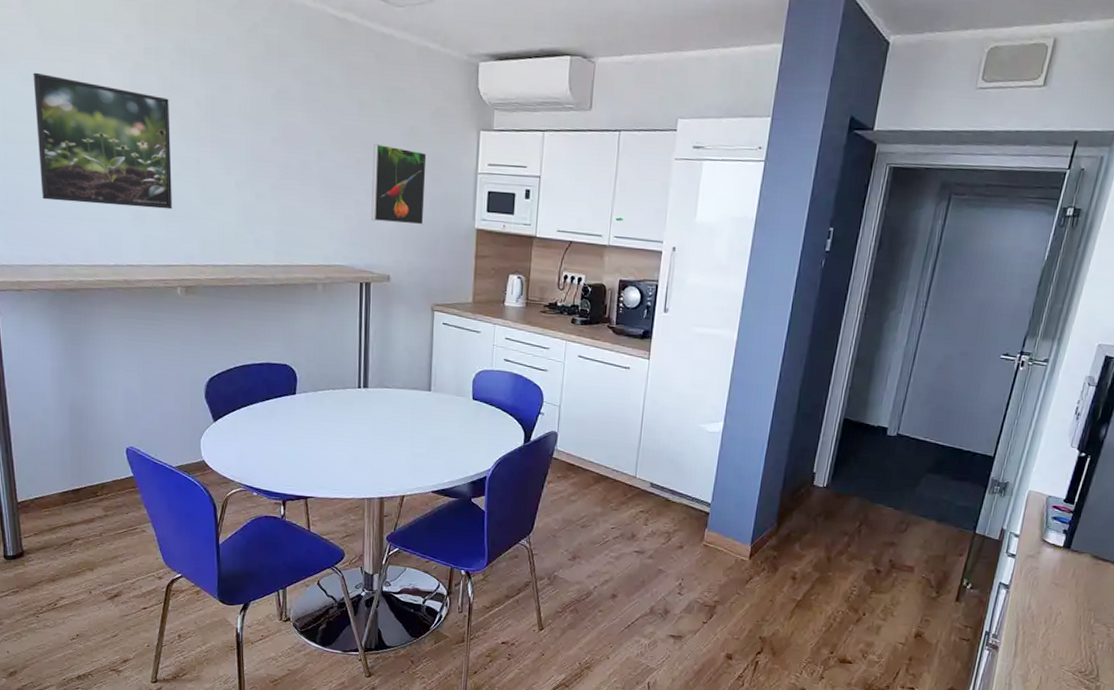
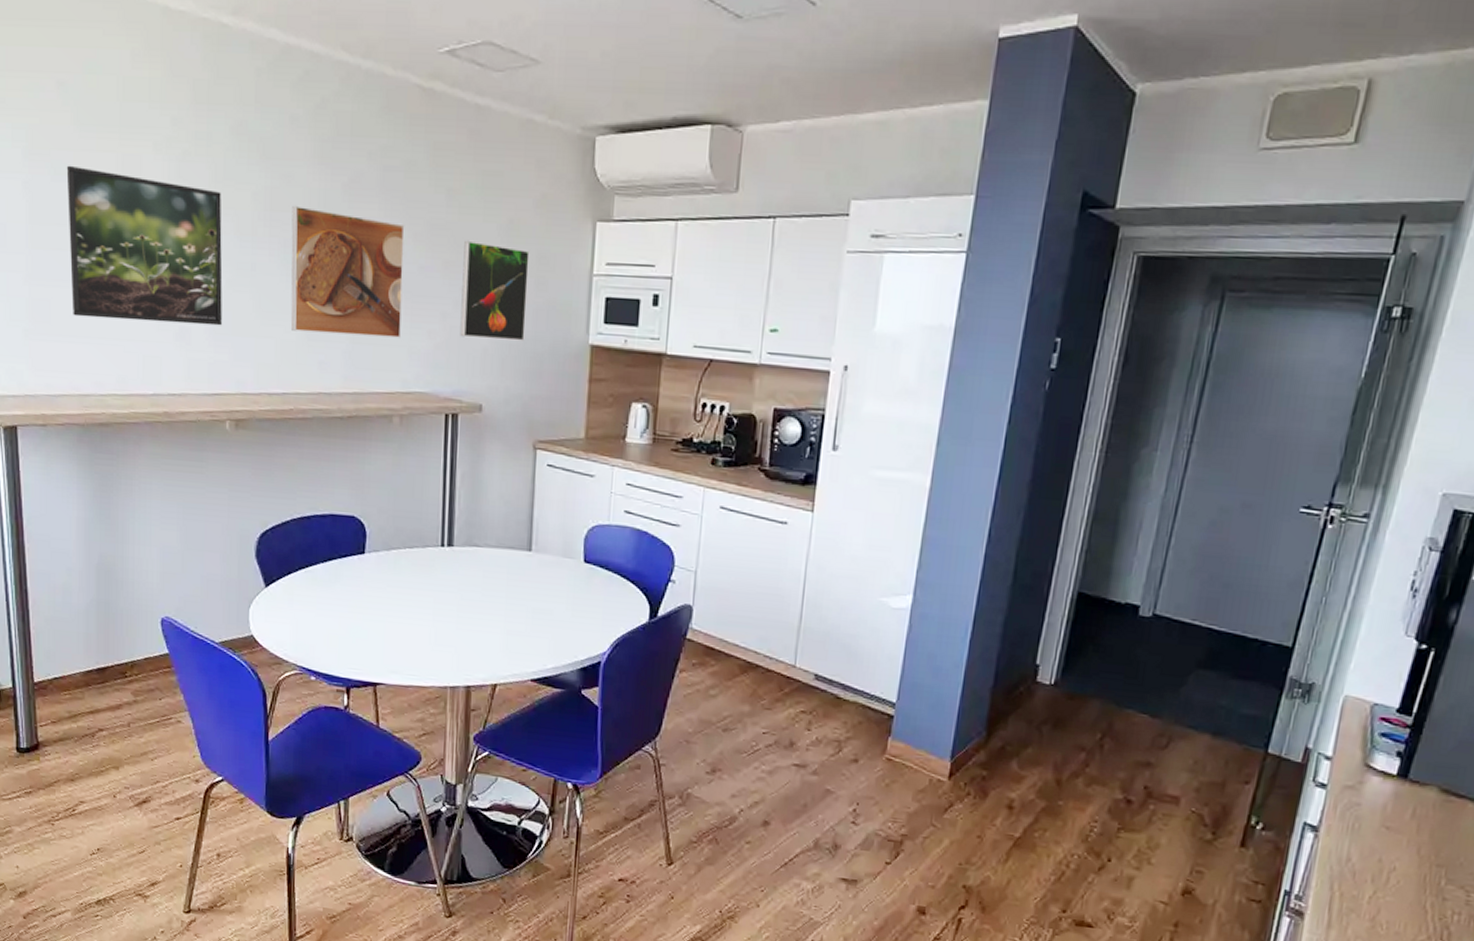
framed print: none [229,111,325,221] -> present [290,205,405,338]

